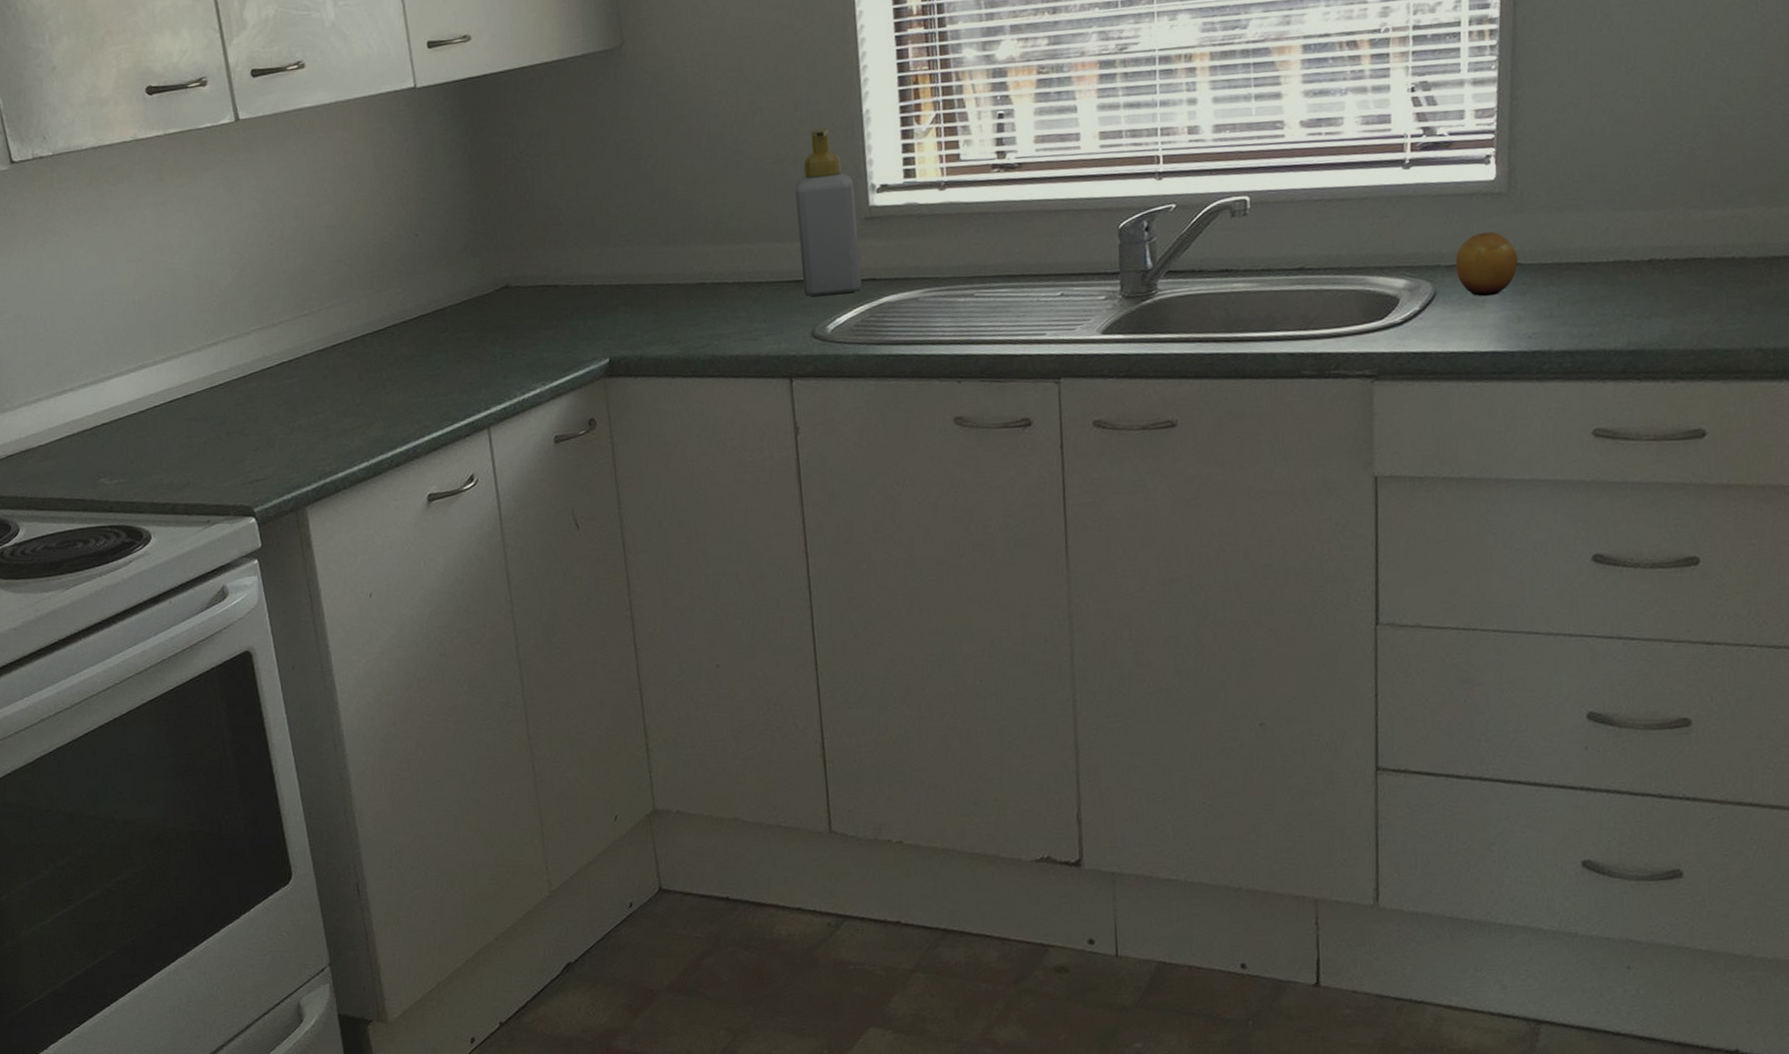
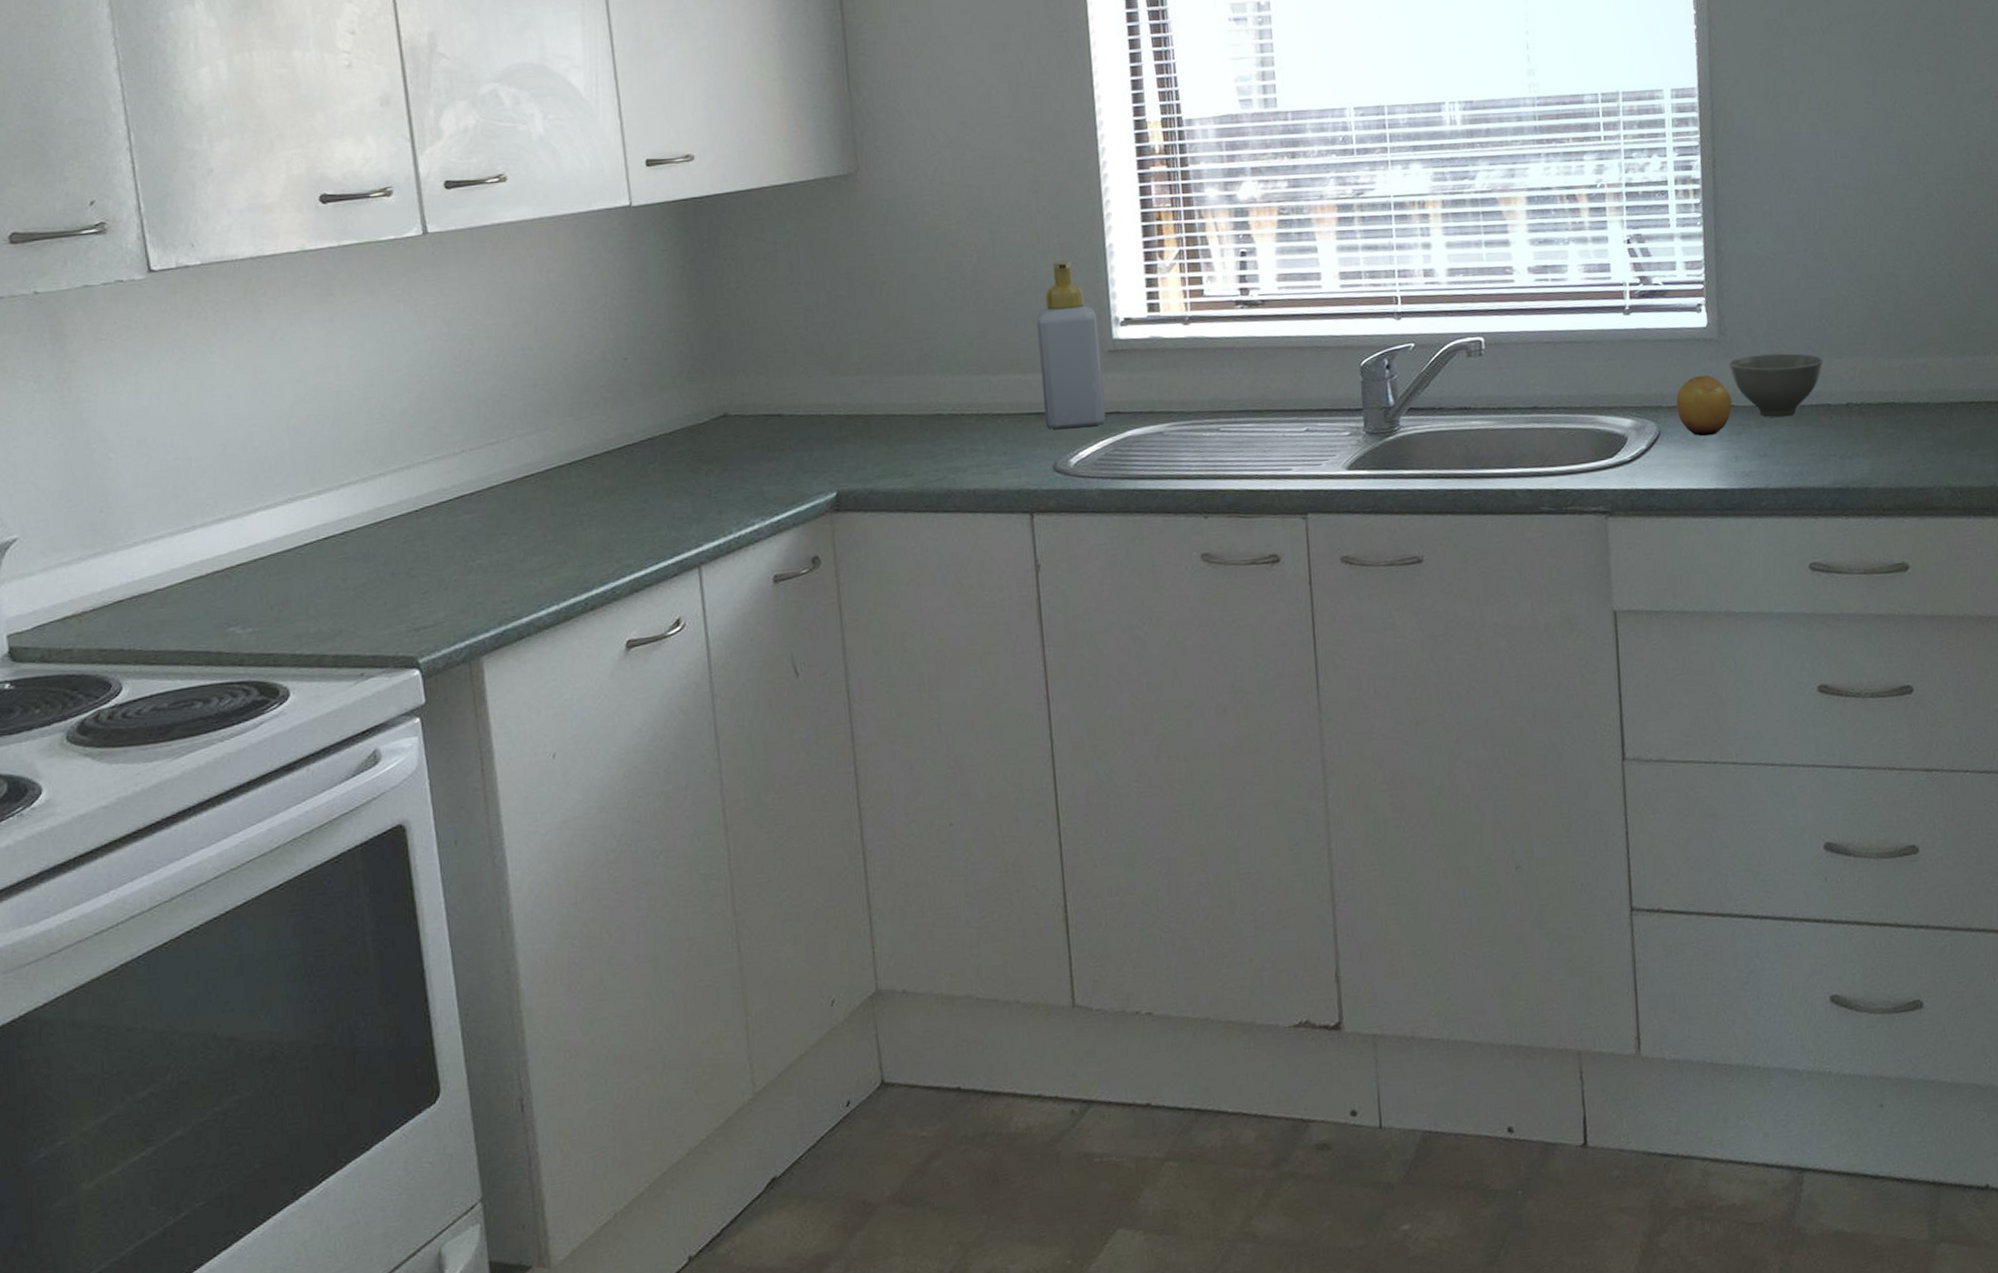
bowl: none [1517,206,1626,276] -> present [1728,353,1824,418]

